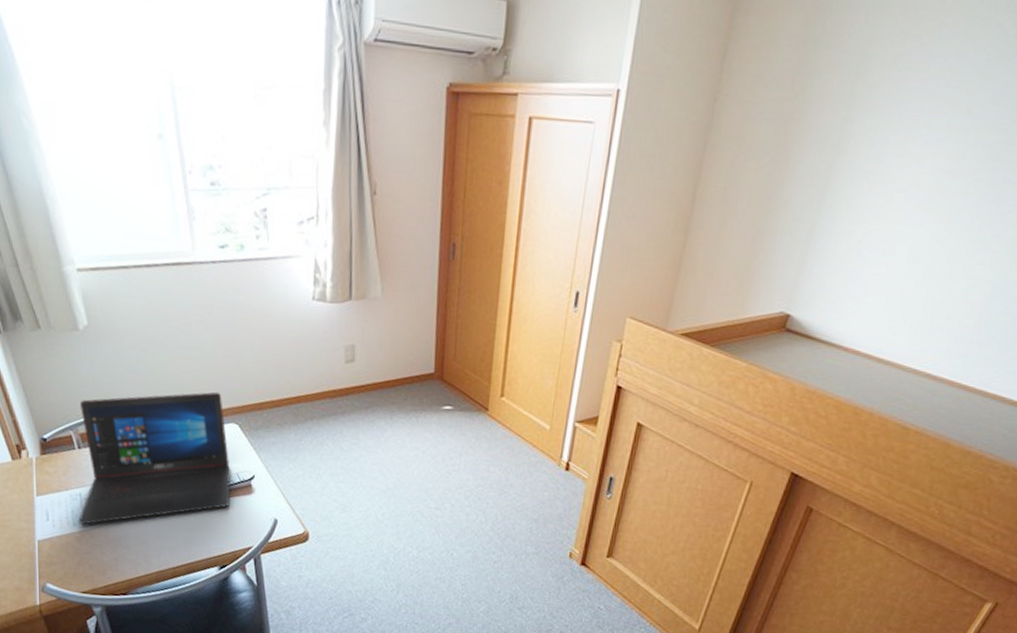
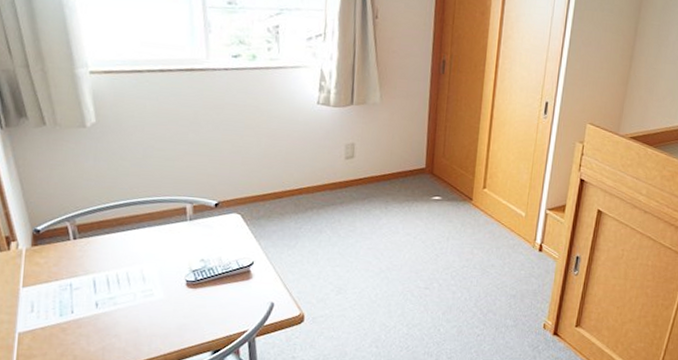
laptop: present [78,391,230,525] -> none [66,184,230,315]

